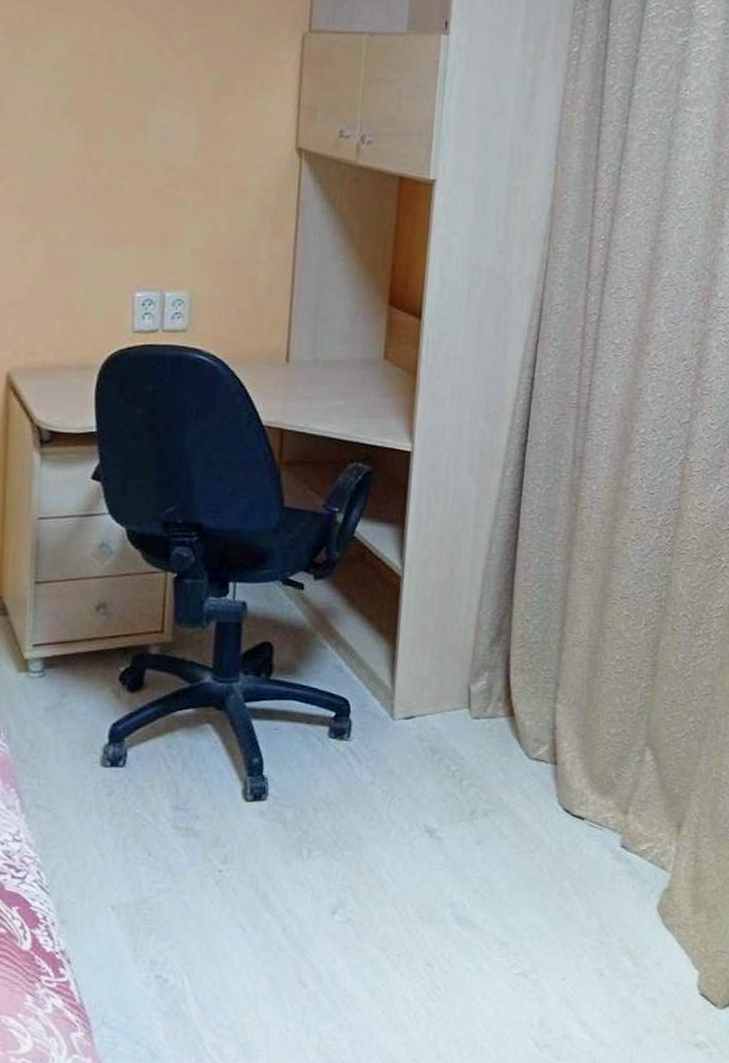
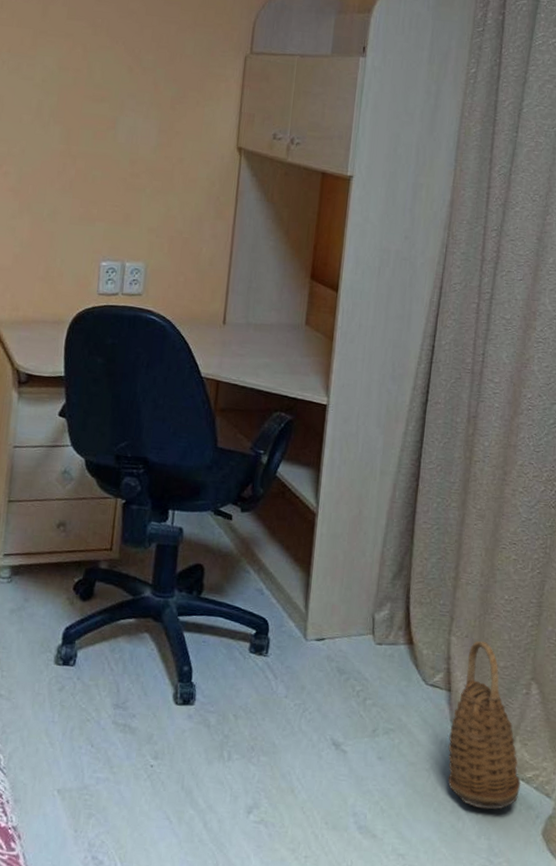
basket: none [554,707,635,888] -> present [448,640,521,810]

